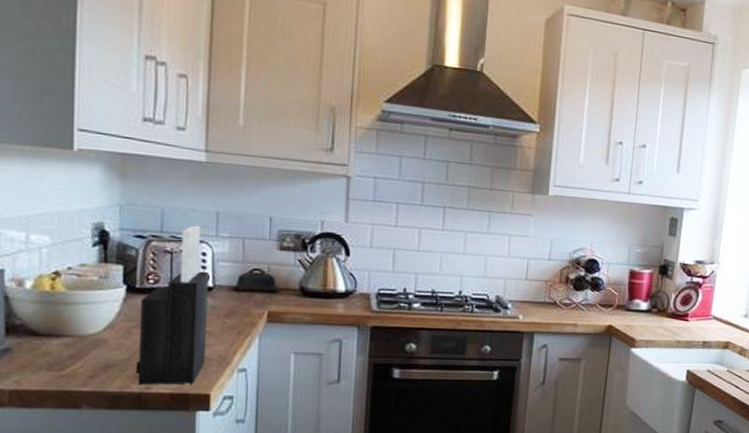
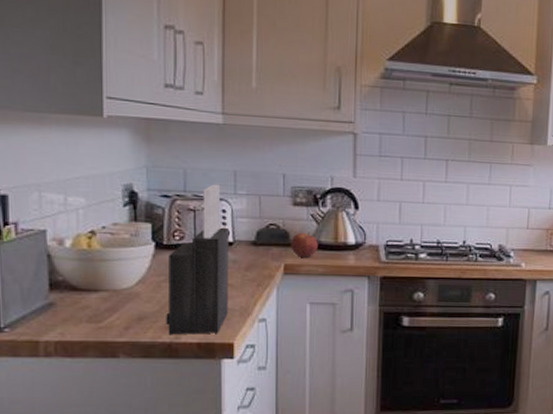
apple: none [275,278,305,305] -> present [291,232,318,258]

